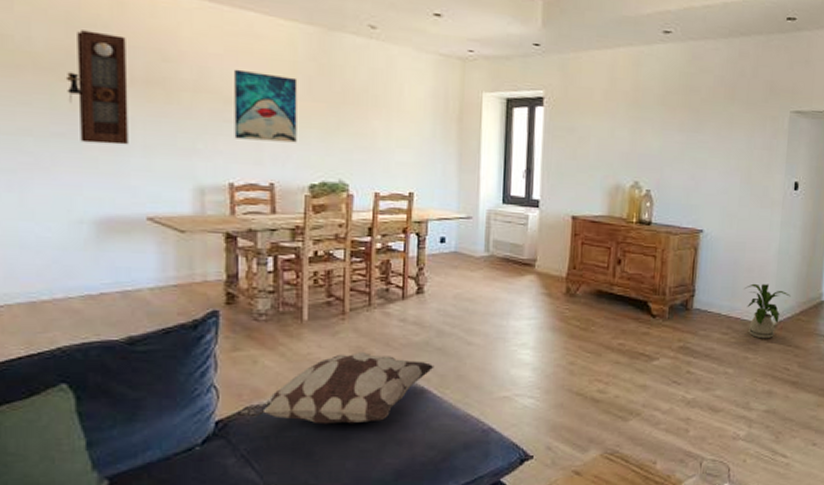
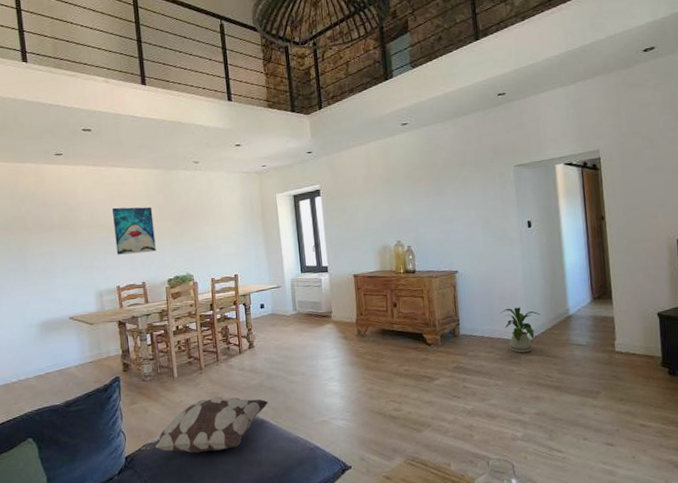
pendulum clock: present [65,30,128,145] -> none [14,199,54,273]

